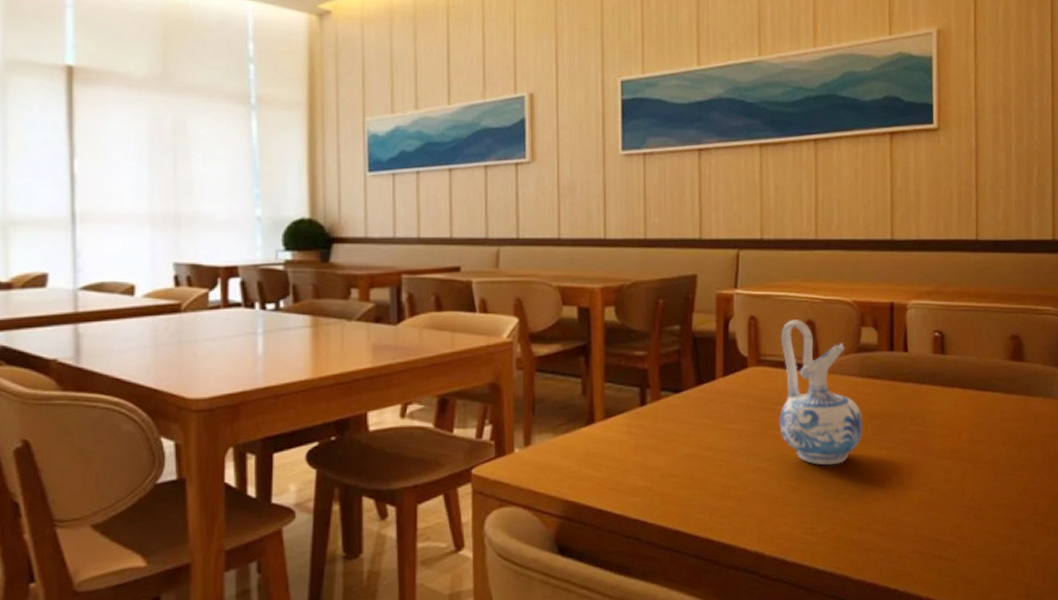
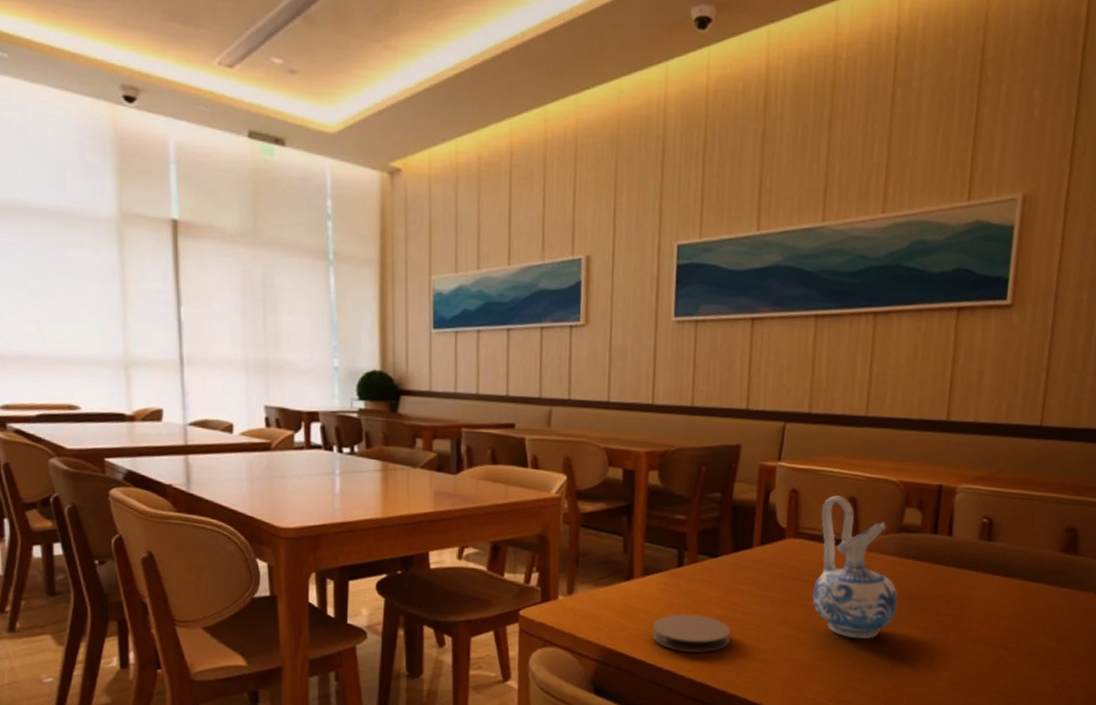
coaster: none [617,455,700,497] -> present [652,614,731,654]

